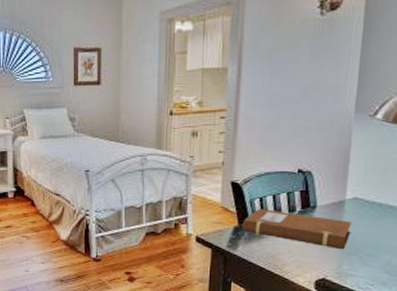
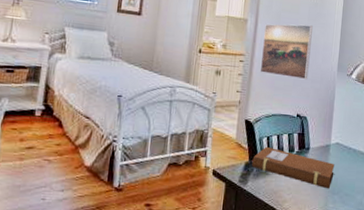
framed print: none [247,61,318,129] -> present [260,23,313,80]

